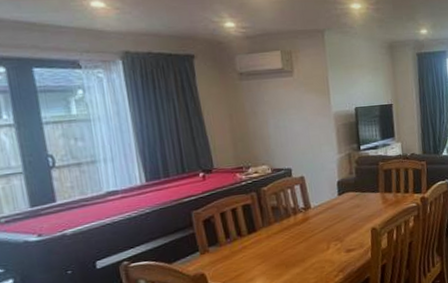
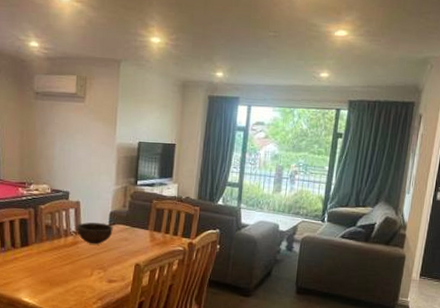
bowl: none [305,193,344,217] -> present [77,222,113,244]

